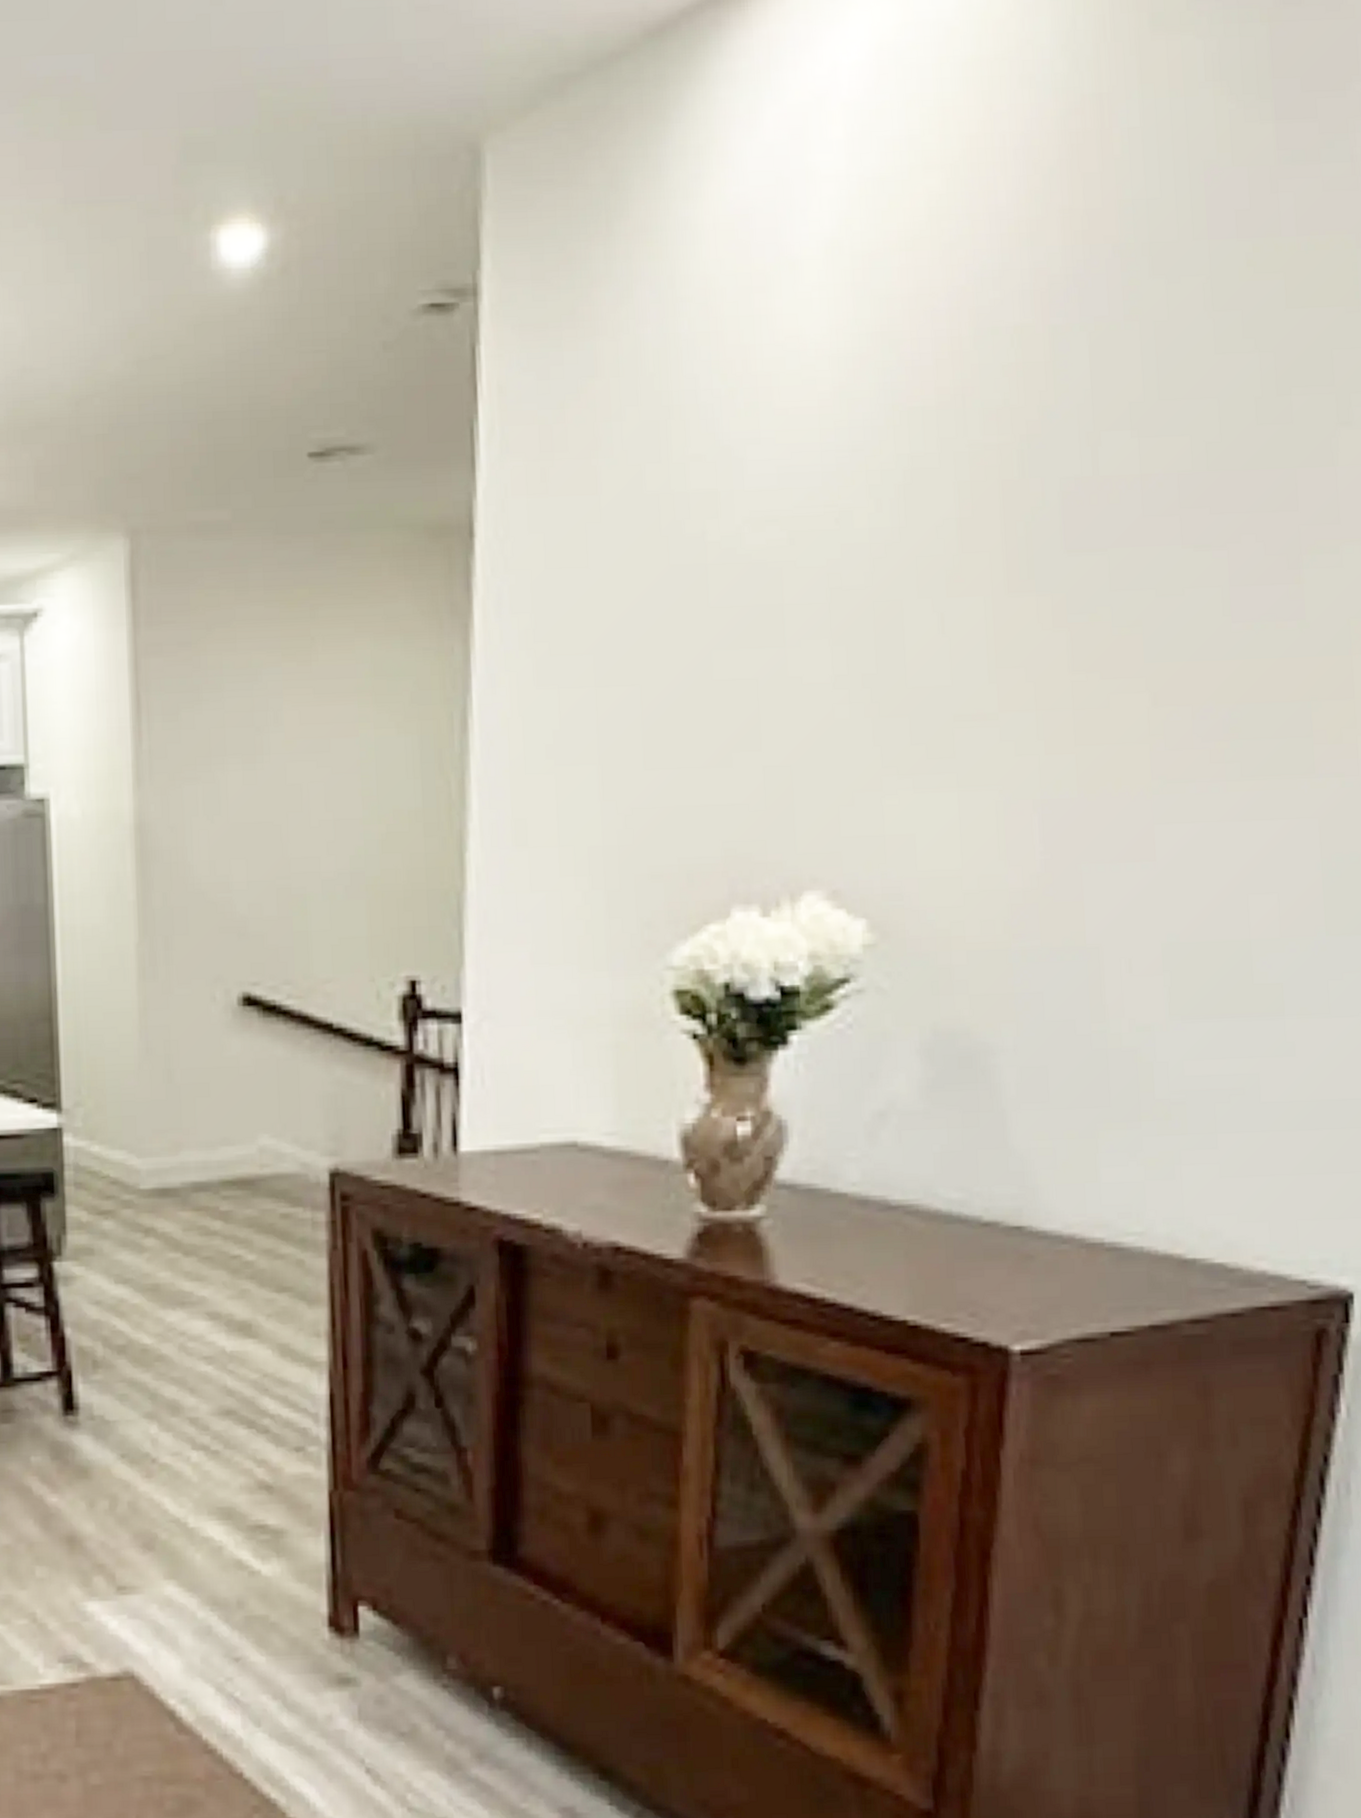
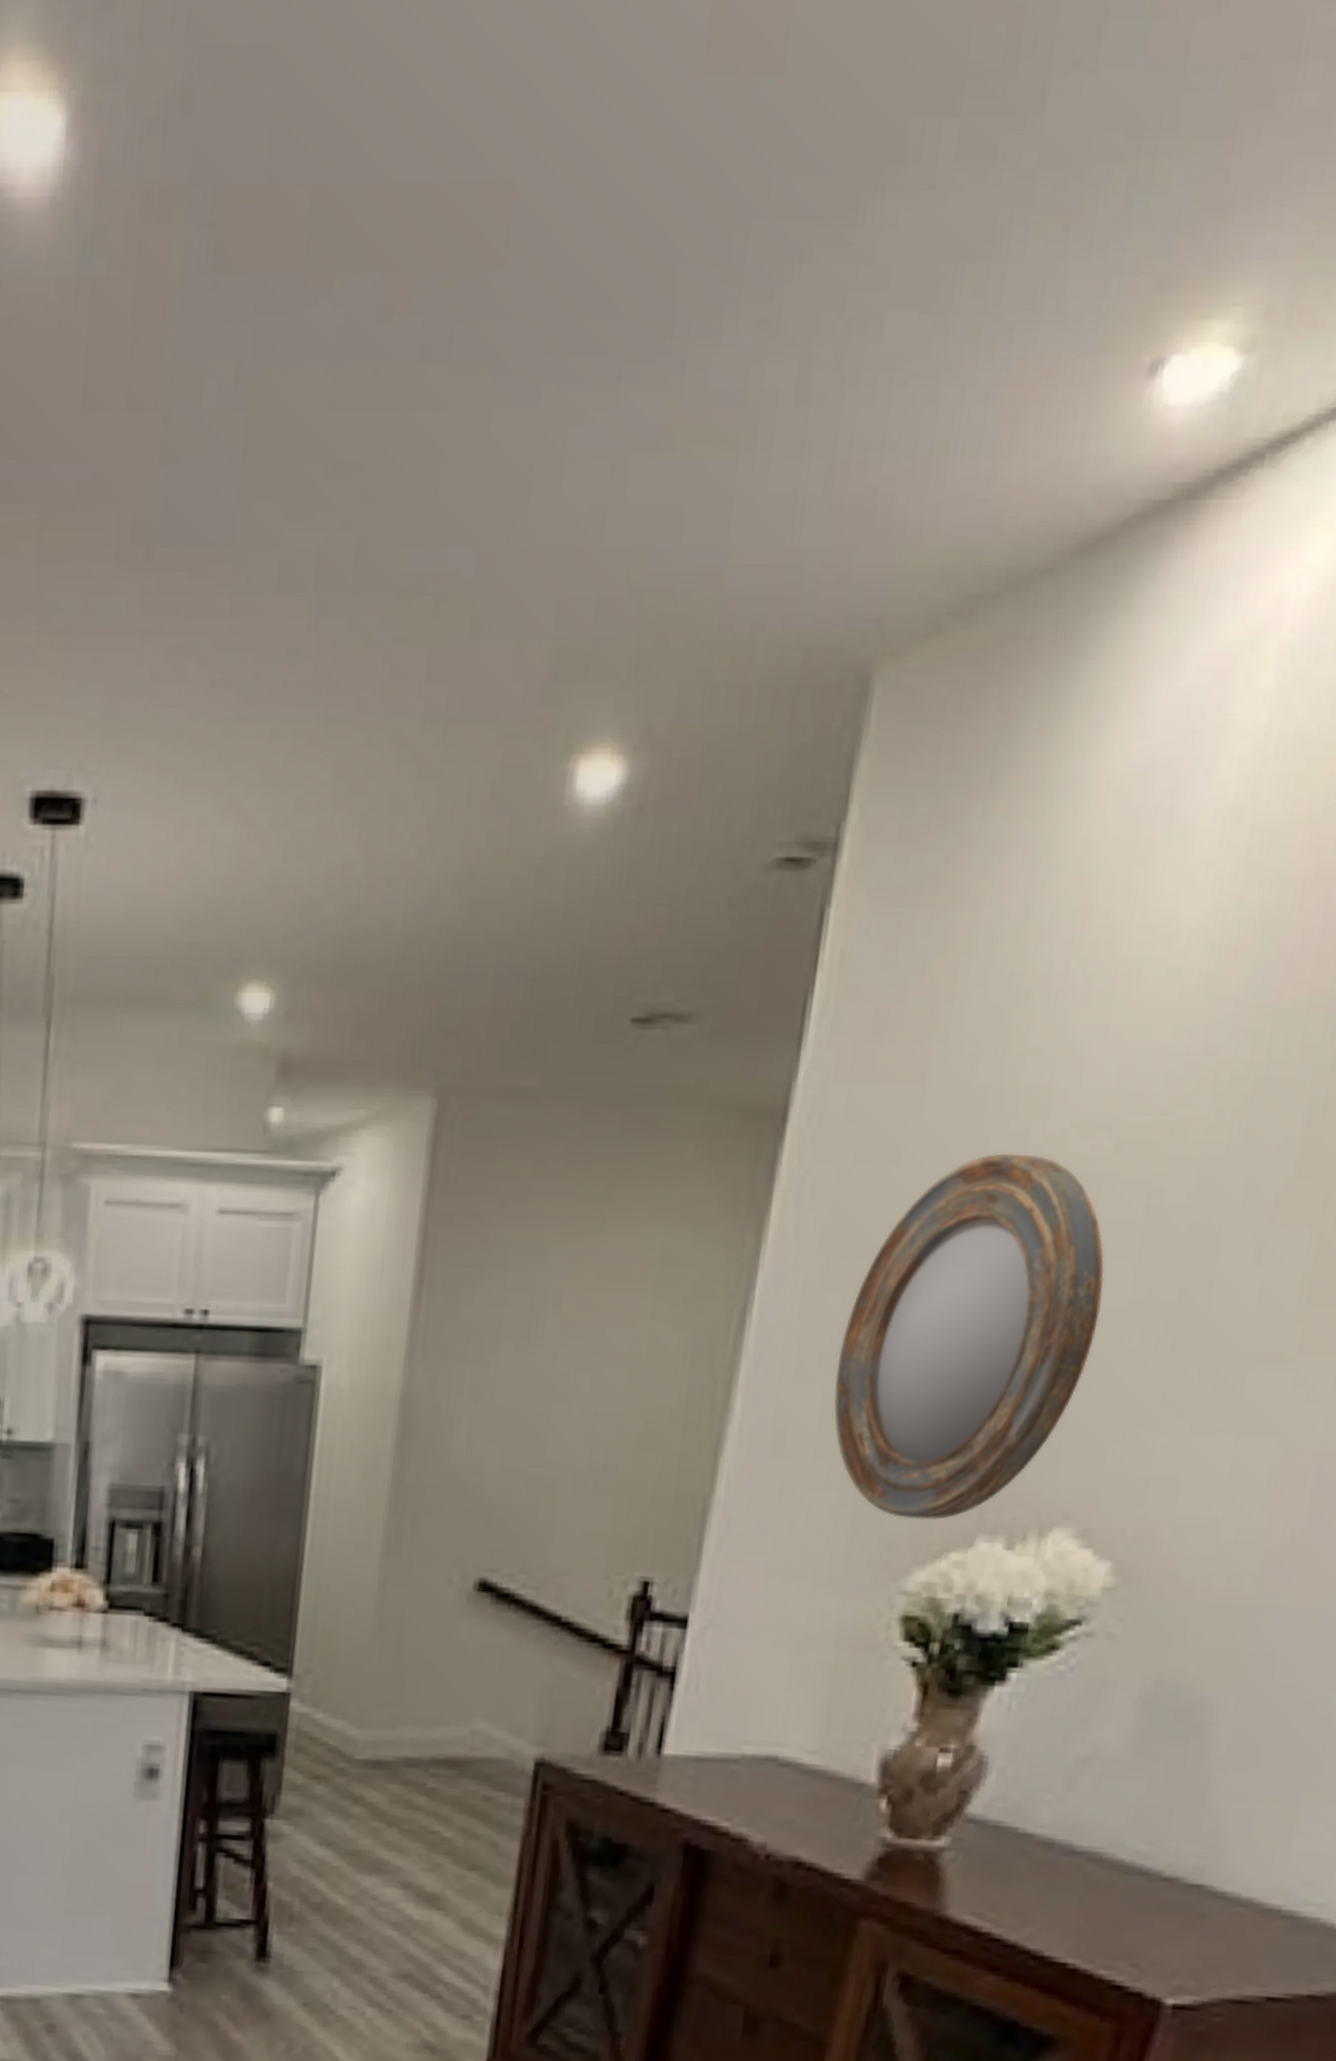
home mirror: none [564,550,806,896] -> present [833,1153,1105,1520]

